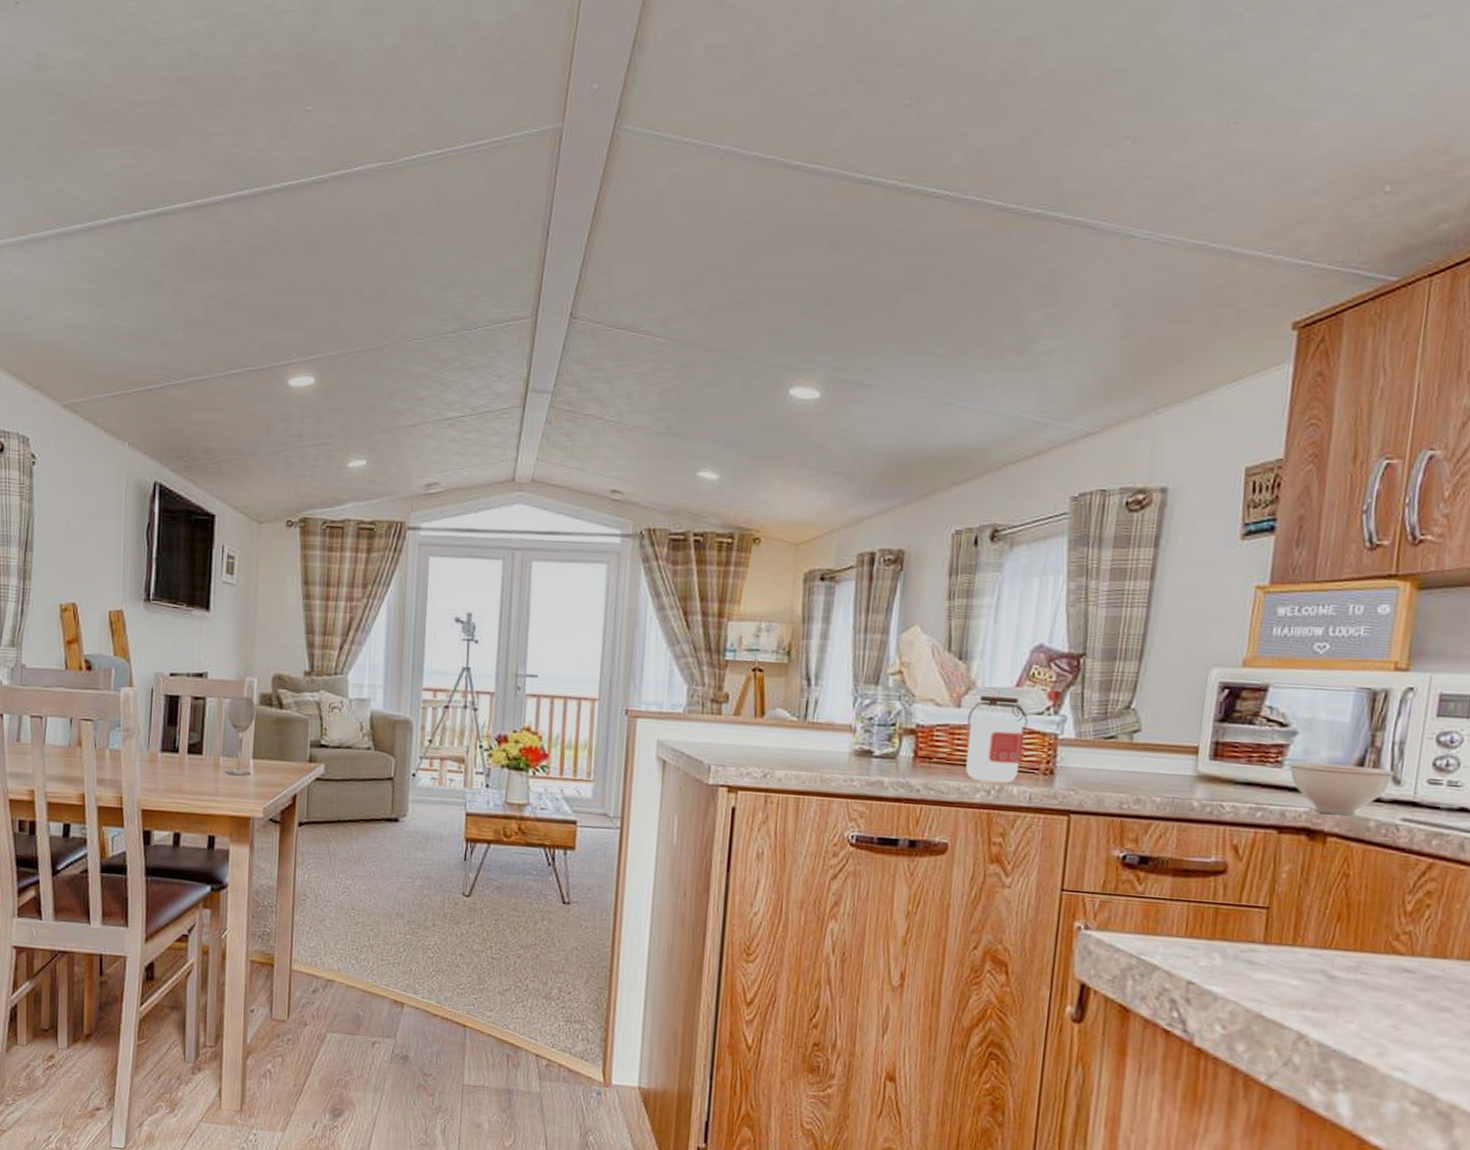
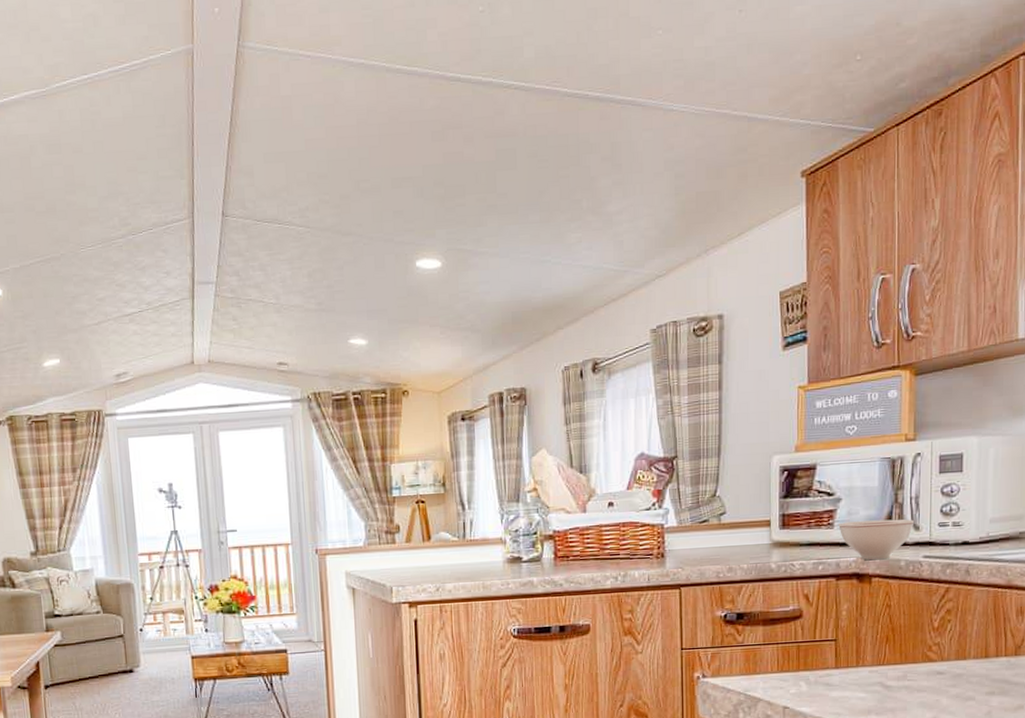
jar: present [966,695,1028,783] -> none [593,499,639,570]

